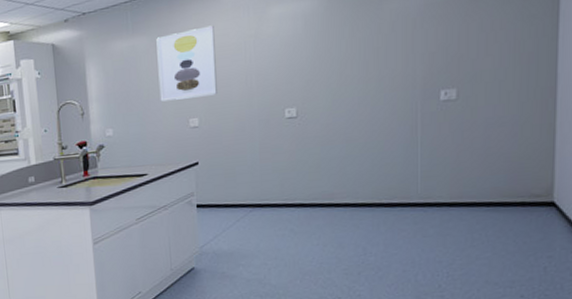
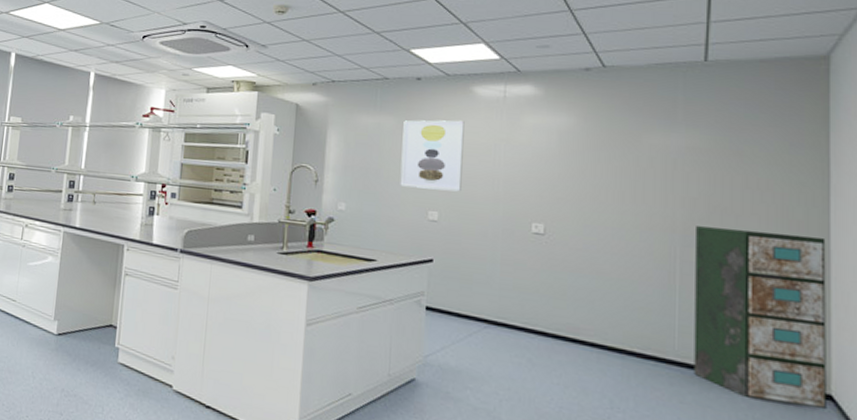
filing cabinet: none [435,64,554,220] -> present [694,226,826,410]

